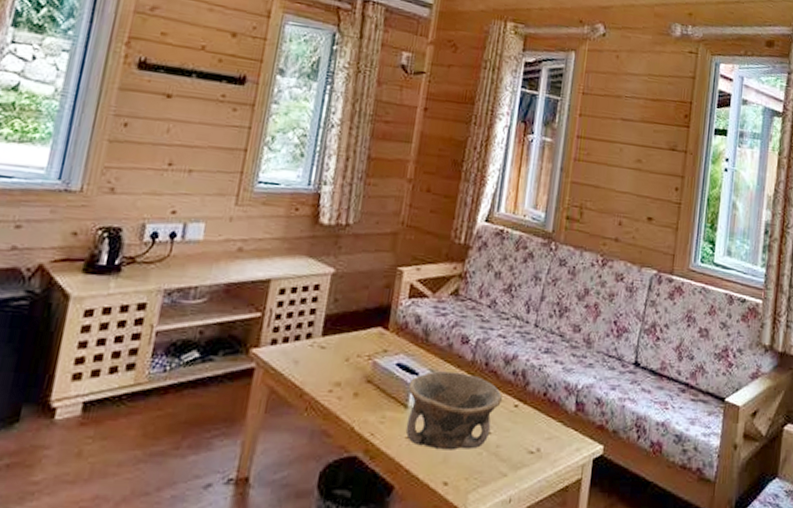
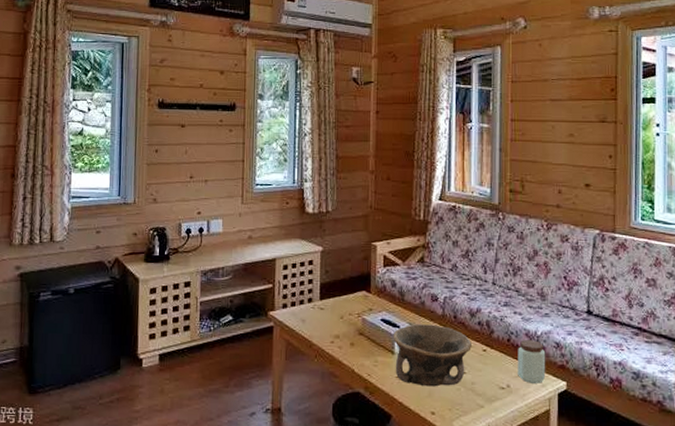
peanut butter: none [550,394,585,447] -> present [518,340,546,384]

